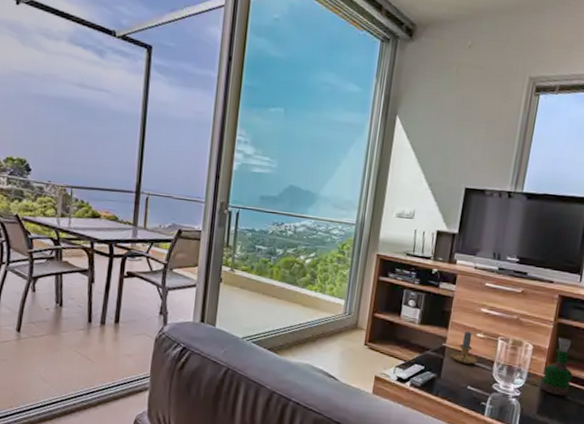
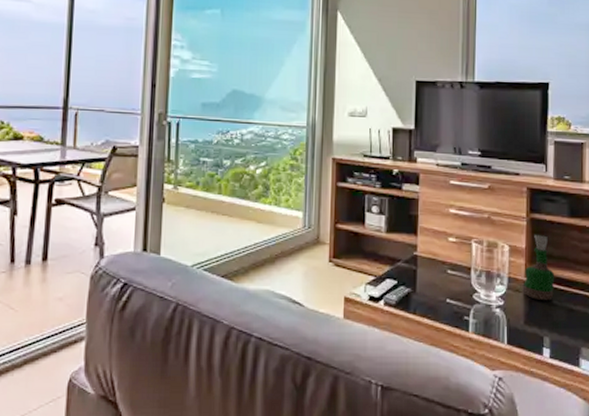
candle: present [451,331,478,365] -> none [424,236,454,274]

